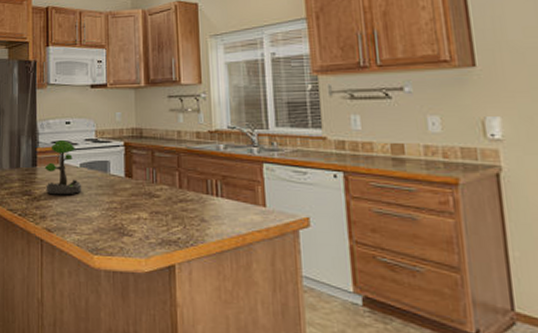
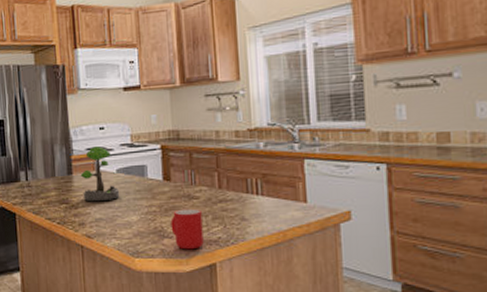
cup: none [131,207,163,249] -> present [170,208,204,250]

